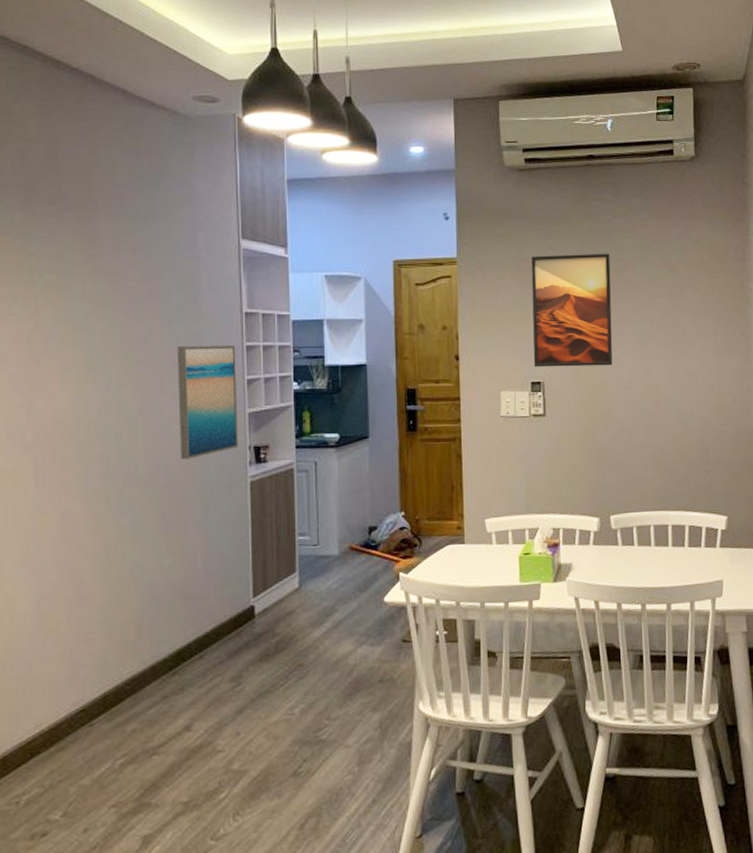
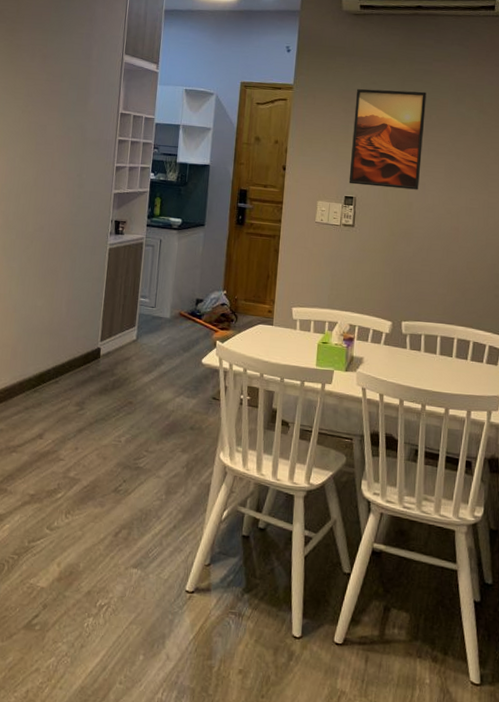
wall art: present [176,345,238,460] -> none [60,134,111,224]

